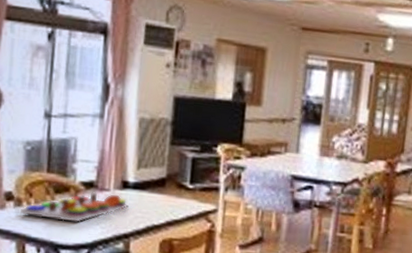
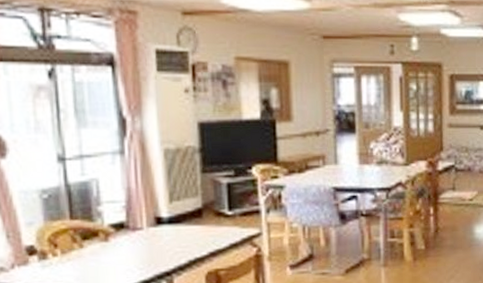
board game: present [20,192,129,223] -> none [47,232,166,268]

